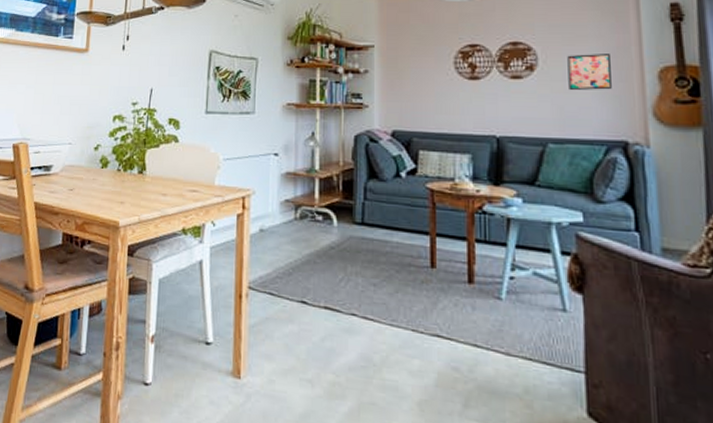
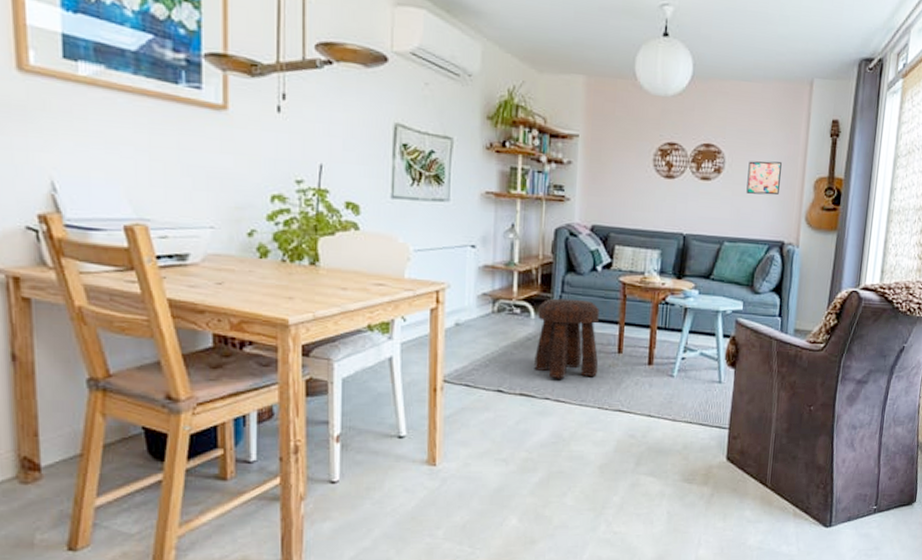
stool: none [338,205,408,294] -> present [534,298,599,379]

